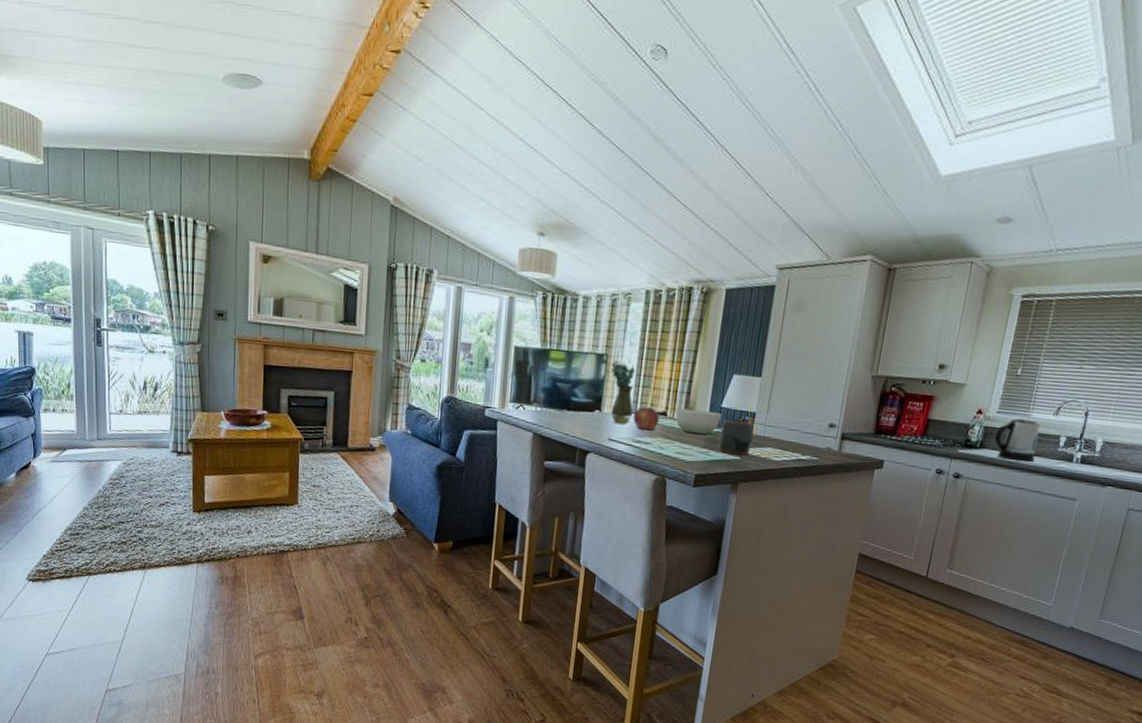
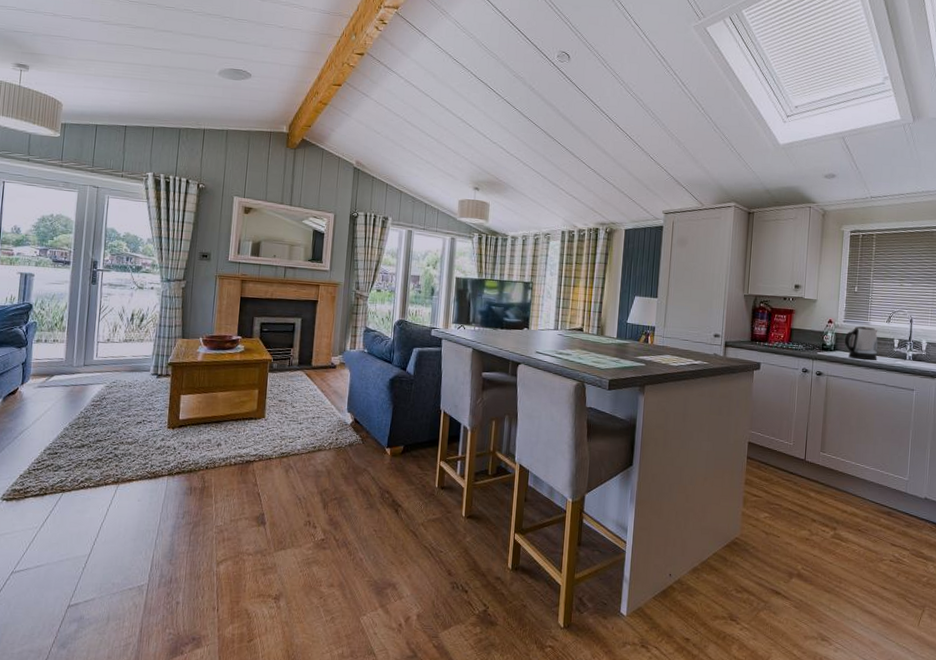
vase: present [610,360,635,424] -> none [536,287,555,339]
fruit: present [633,405,659,432] -> none [555,323,577,345]
bowl: present [675,408,722,437] -> none [590,324,628,348]
mug: present [719,419,755,456] -> none [627,333,655,362]

